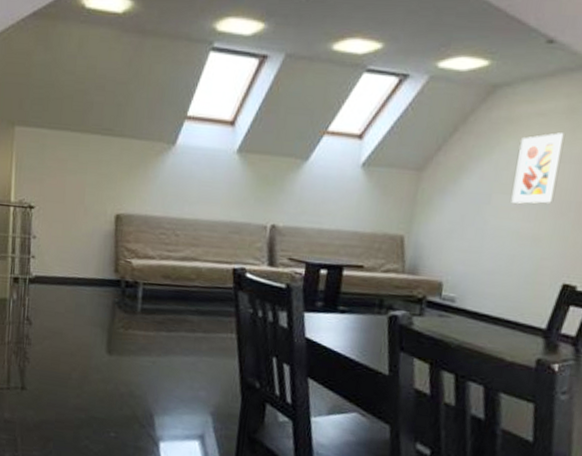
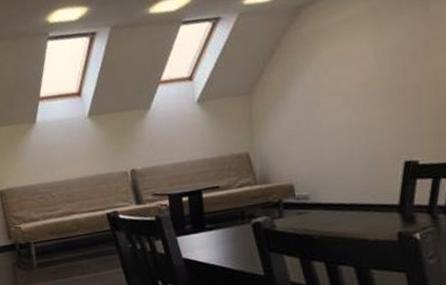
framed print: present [511,133,565,204] -> none [334,31,377,102]

